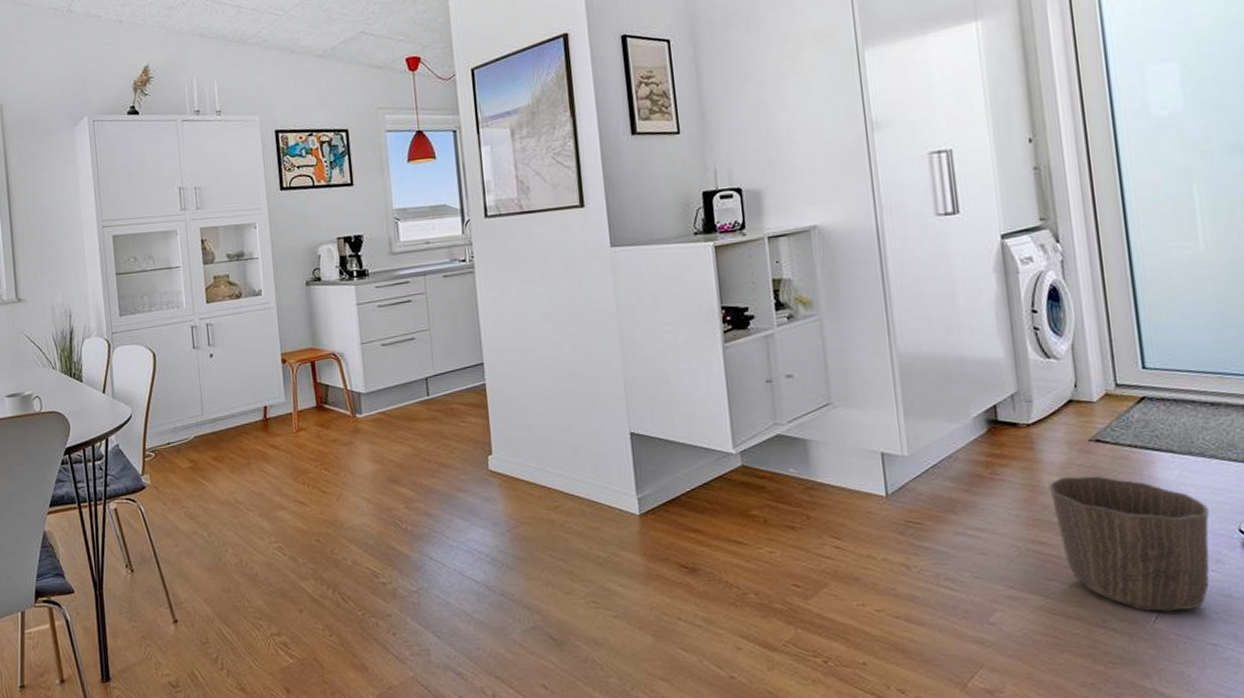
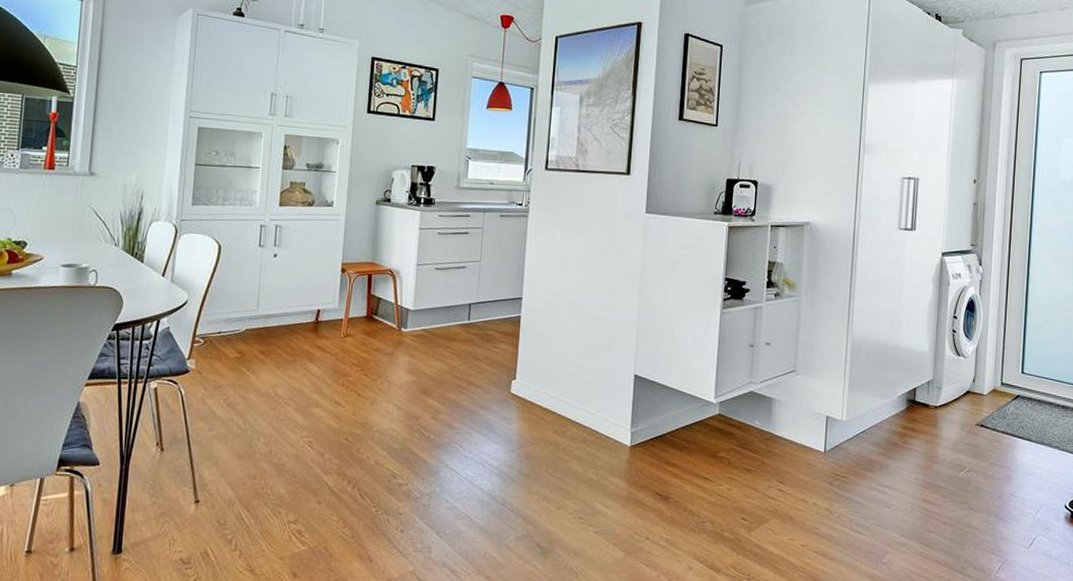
waste basket: present [1049,475,1210,612] -> none [942,452,1048,565]

